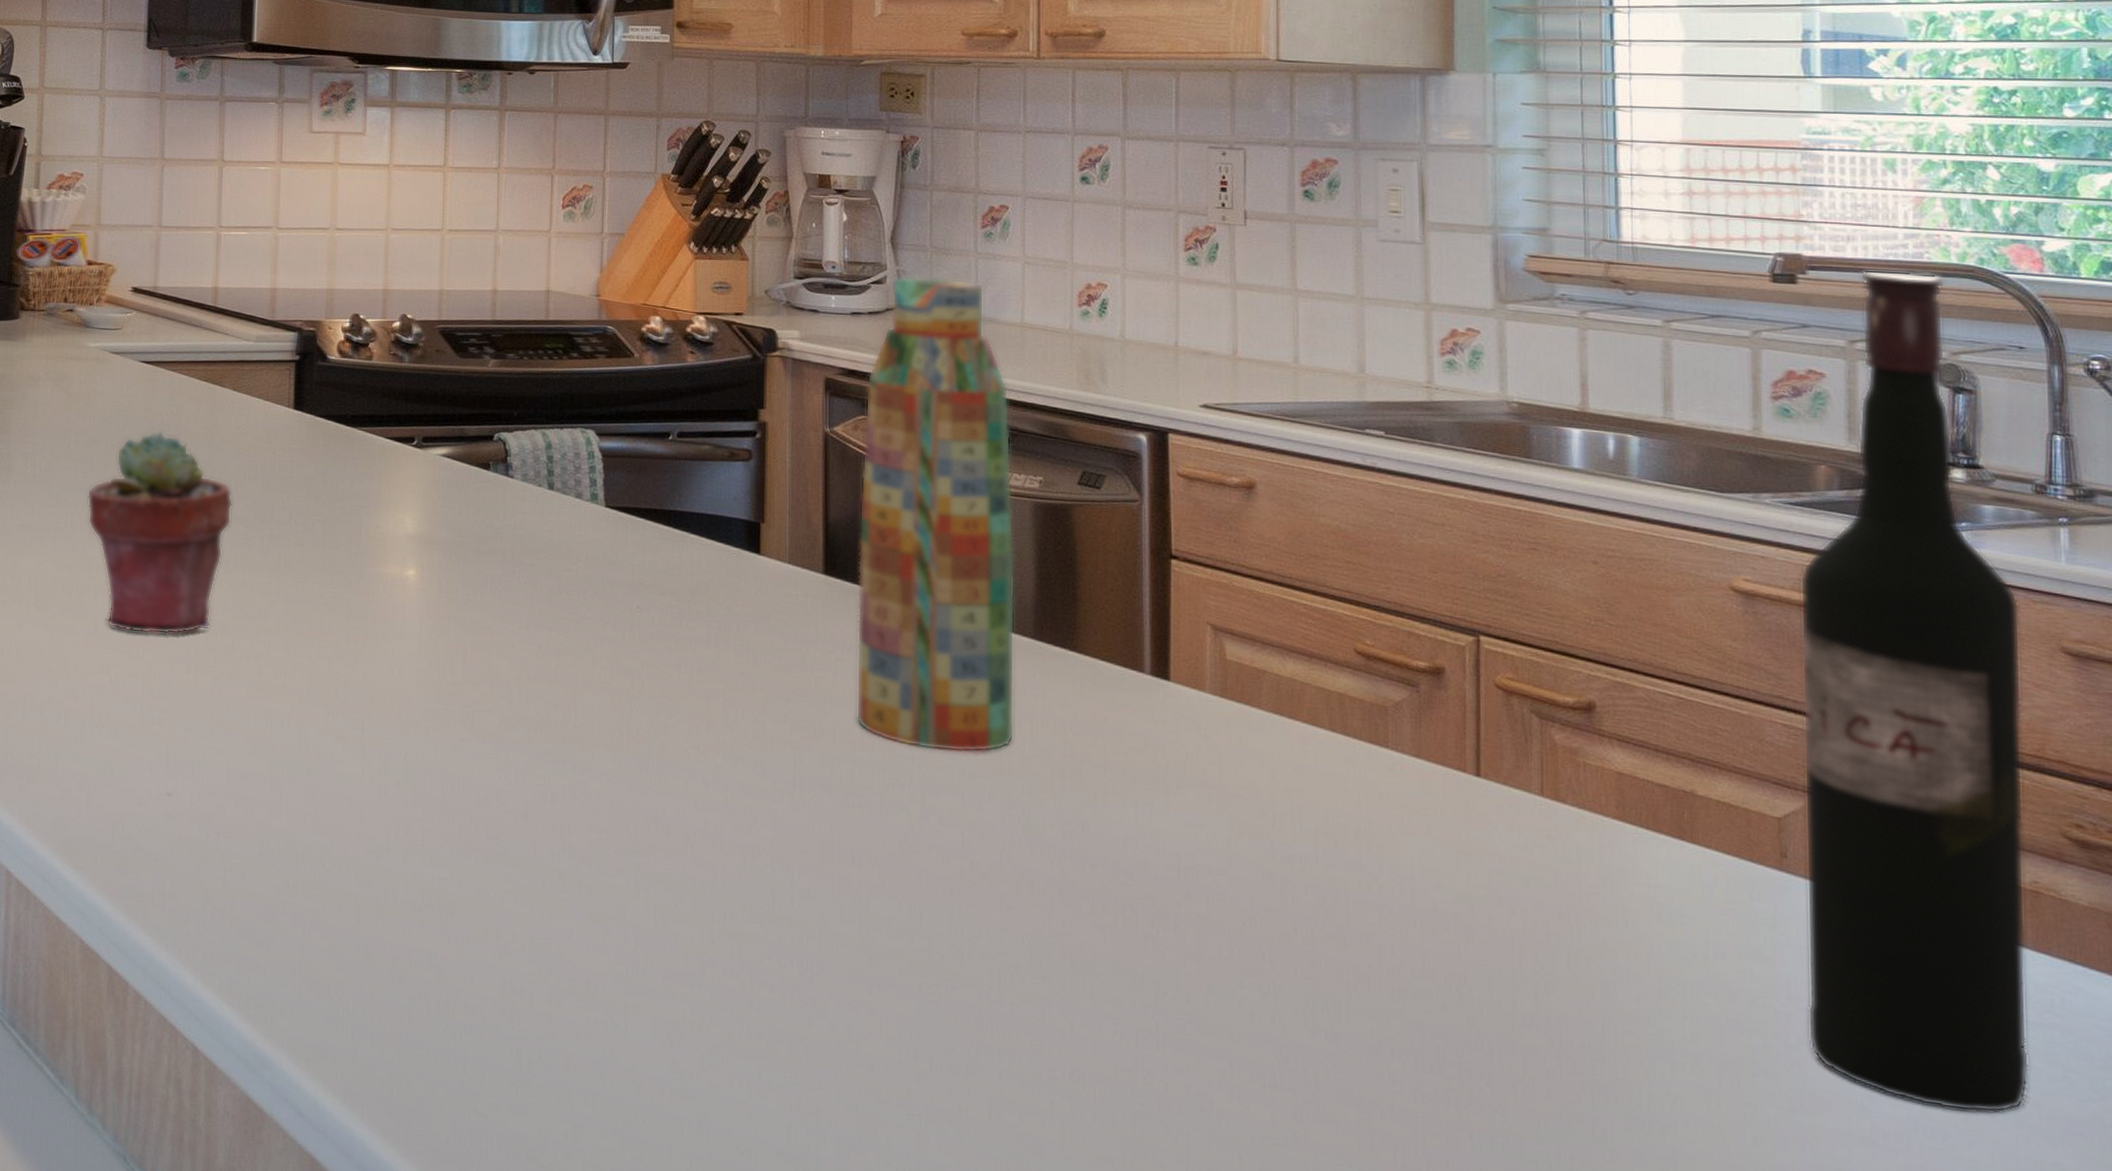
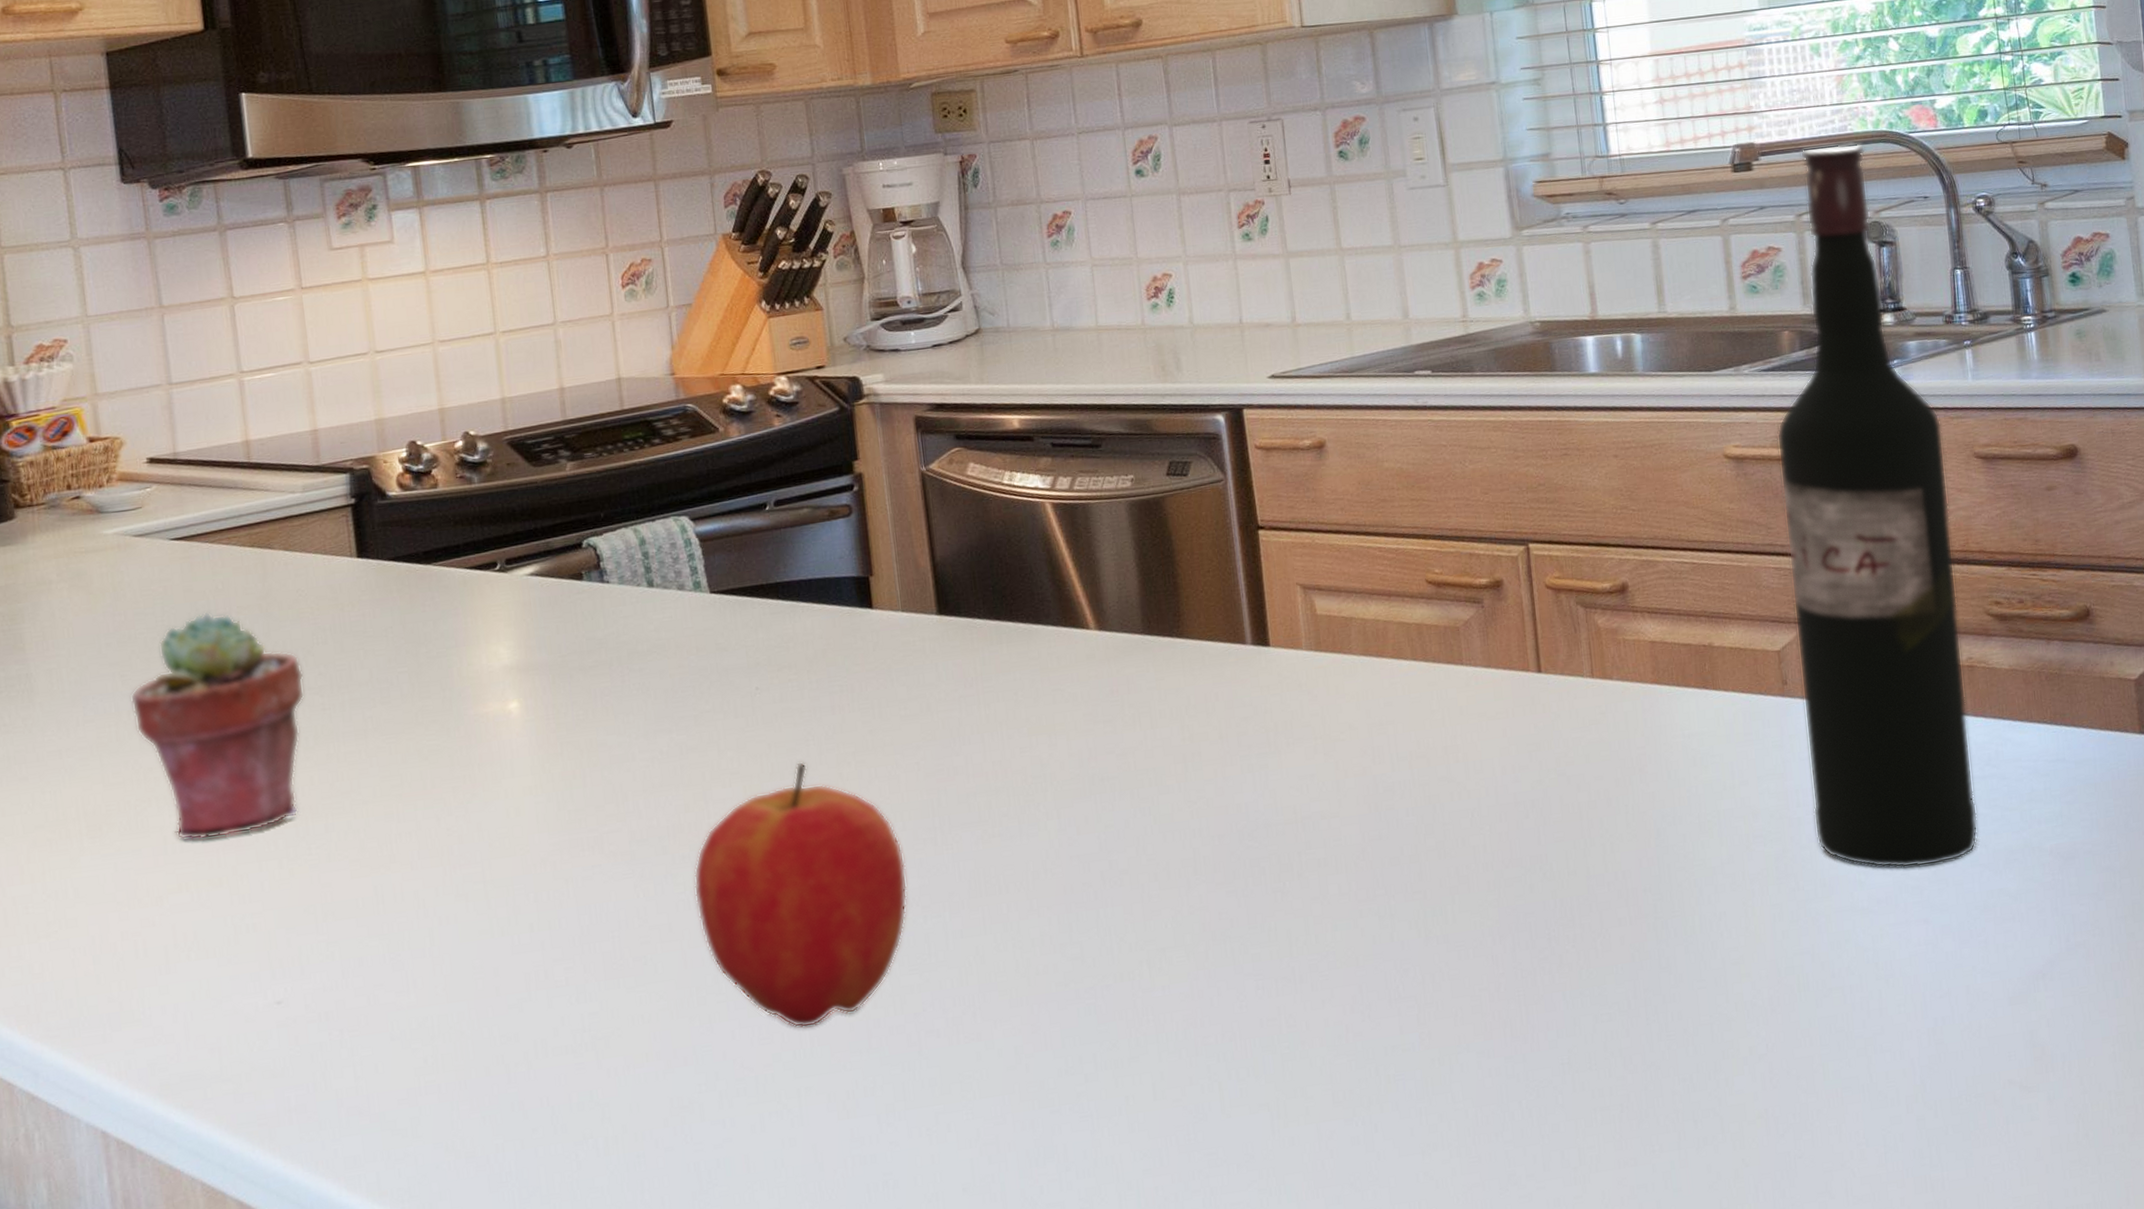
apple: none [552,686,760,948] -> present [694,761,908,1028]
water bottle: present [856,276,1015,753] -> none [955,292,1136,766]

